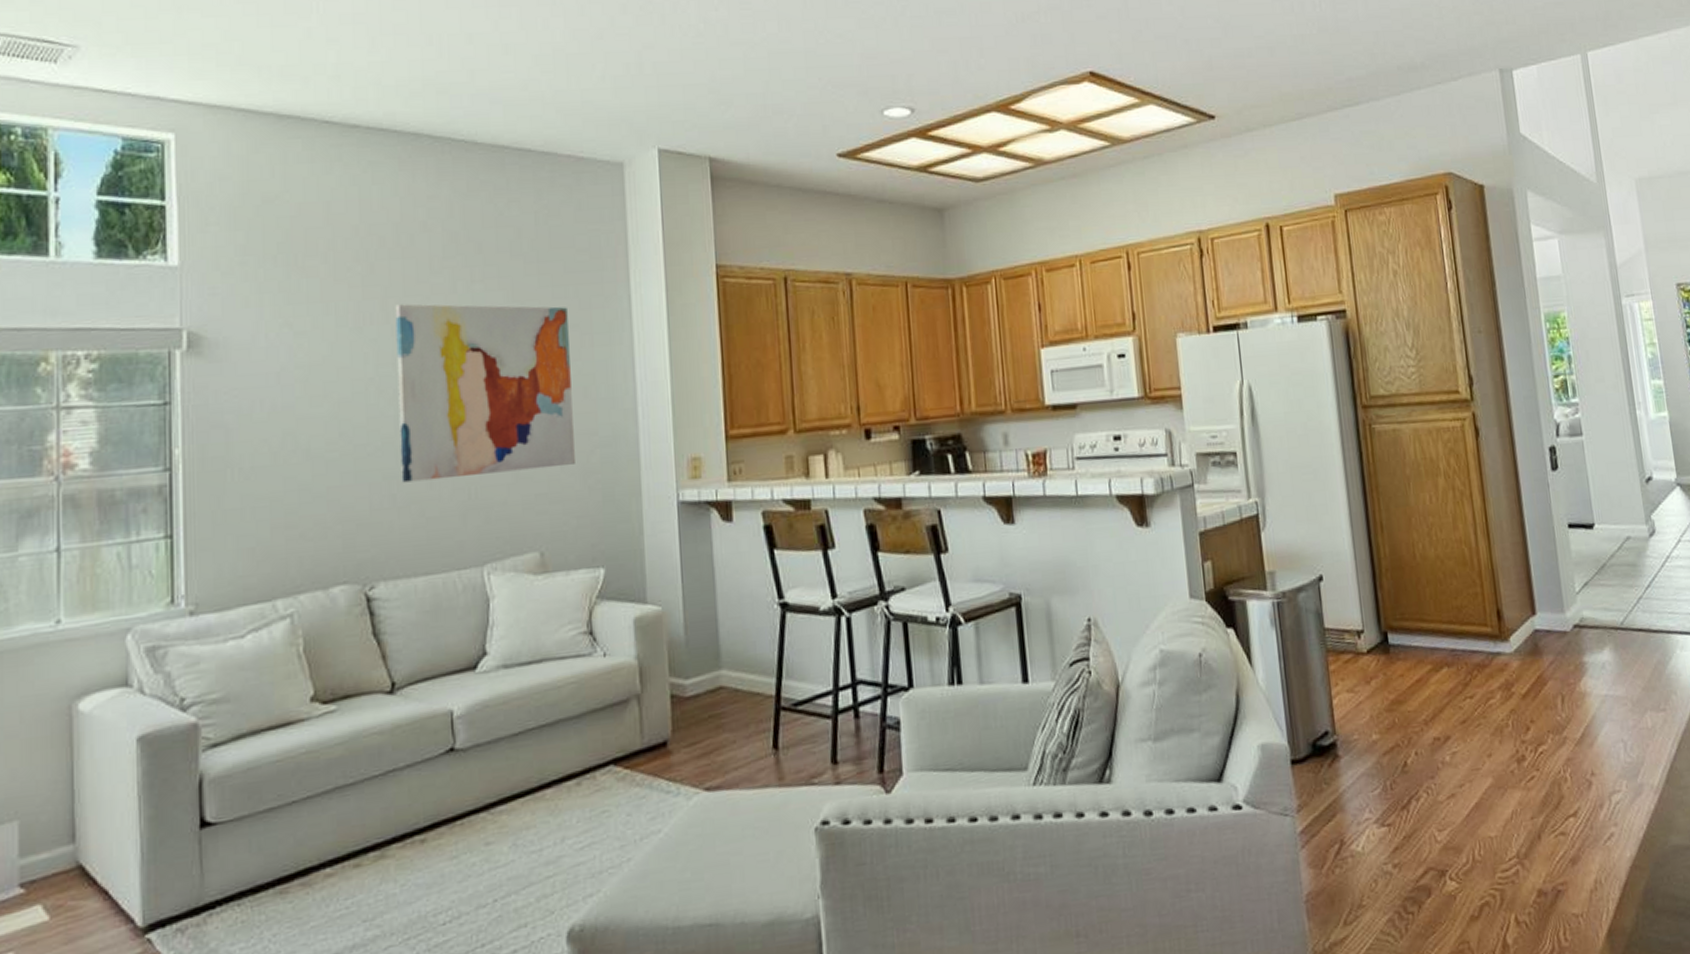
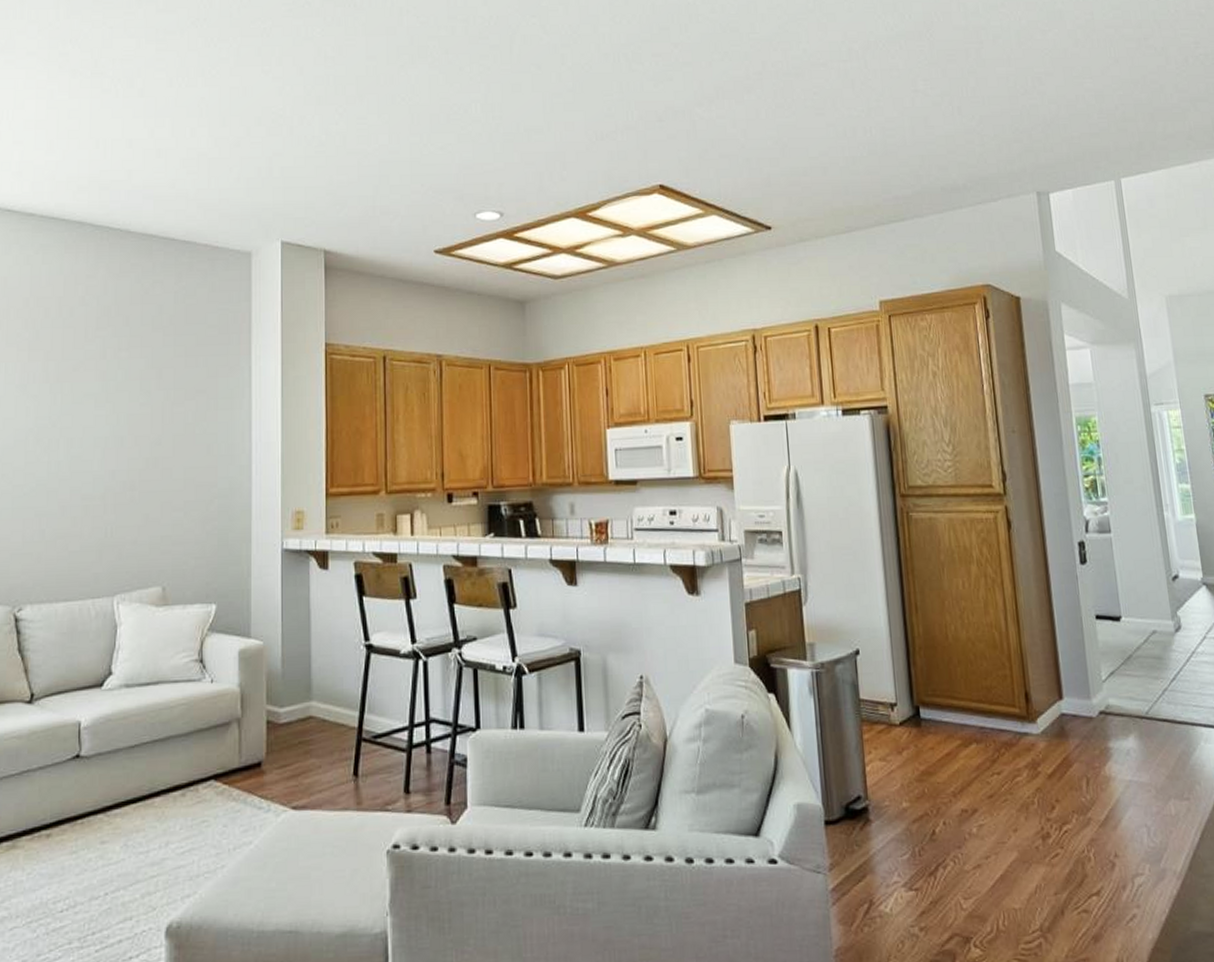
wall art: present [395,303,575,483] -> none [50,366,197,520]

